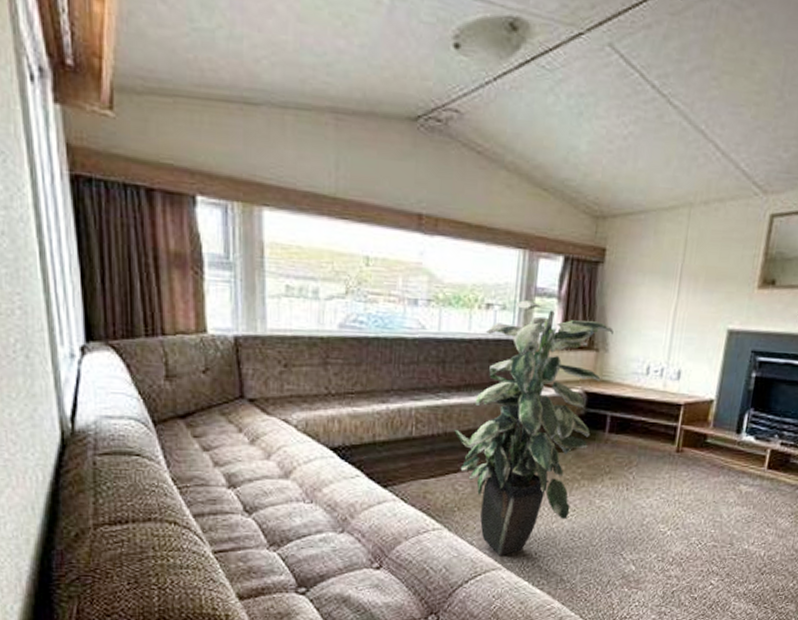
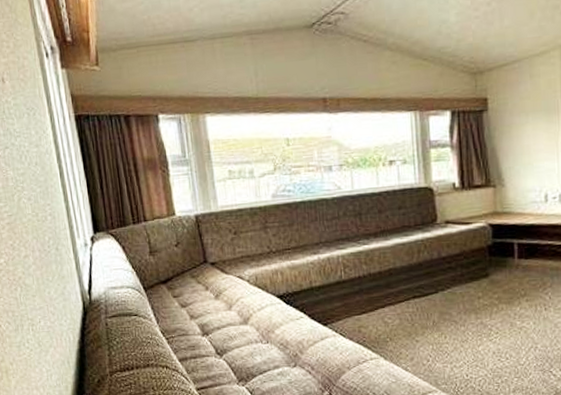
indoor plant: present [454,300,614,557] -> none [377,152,507,380]

